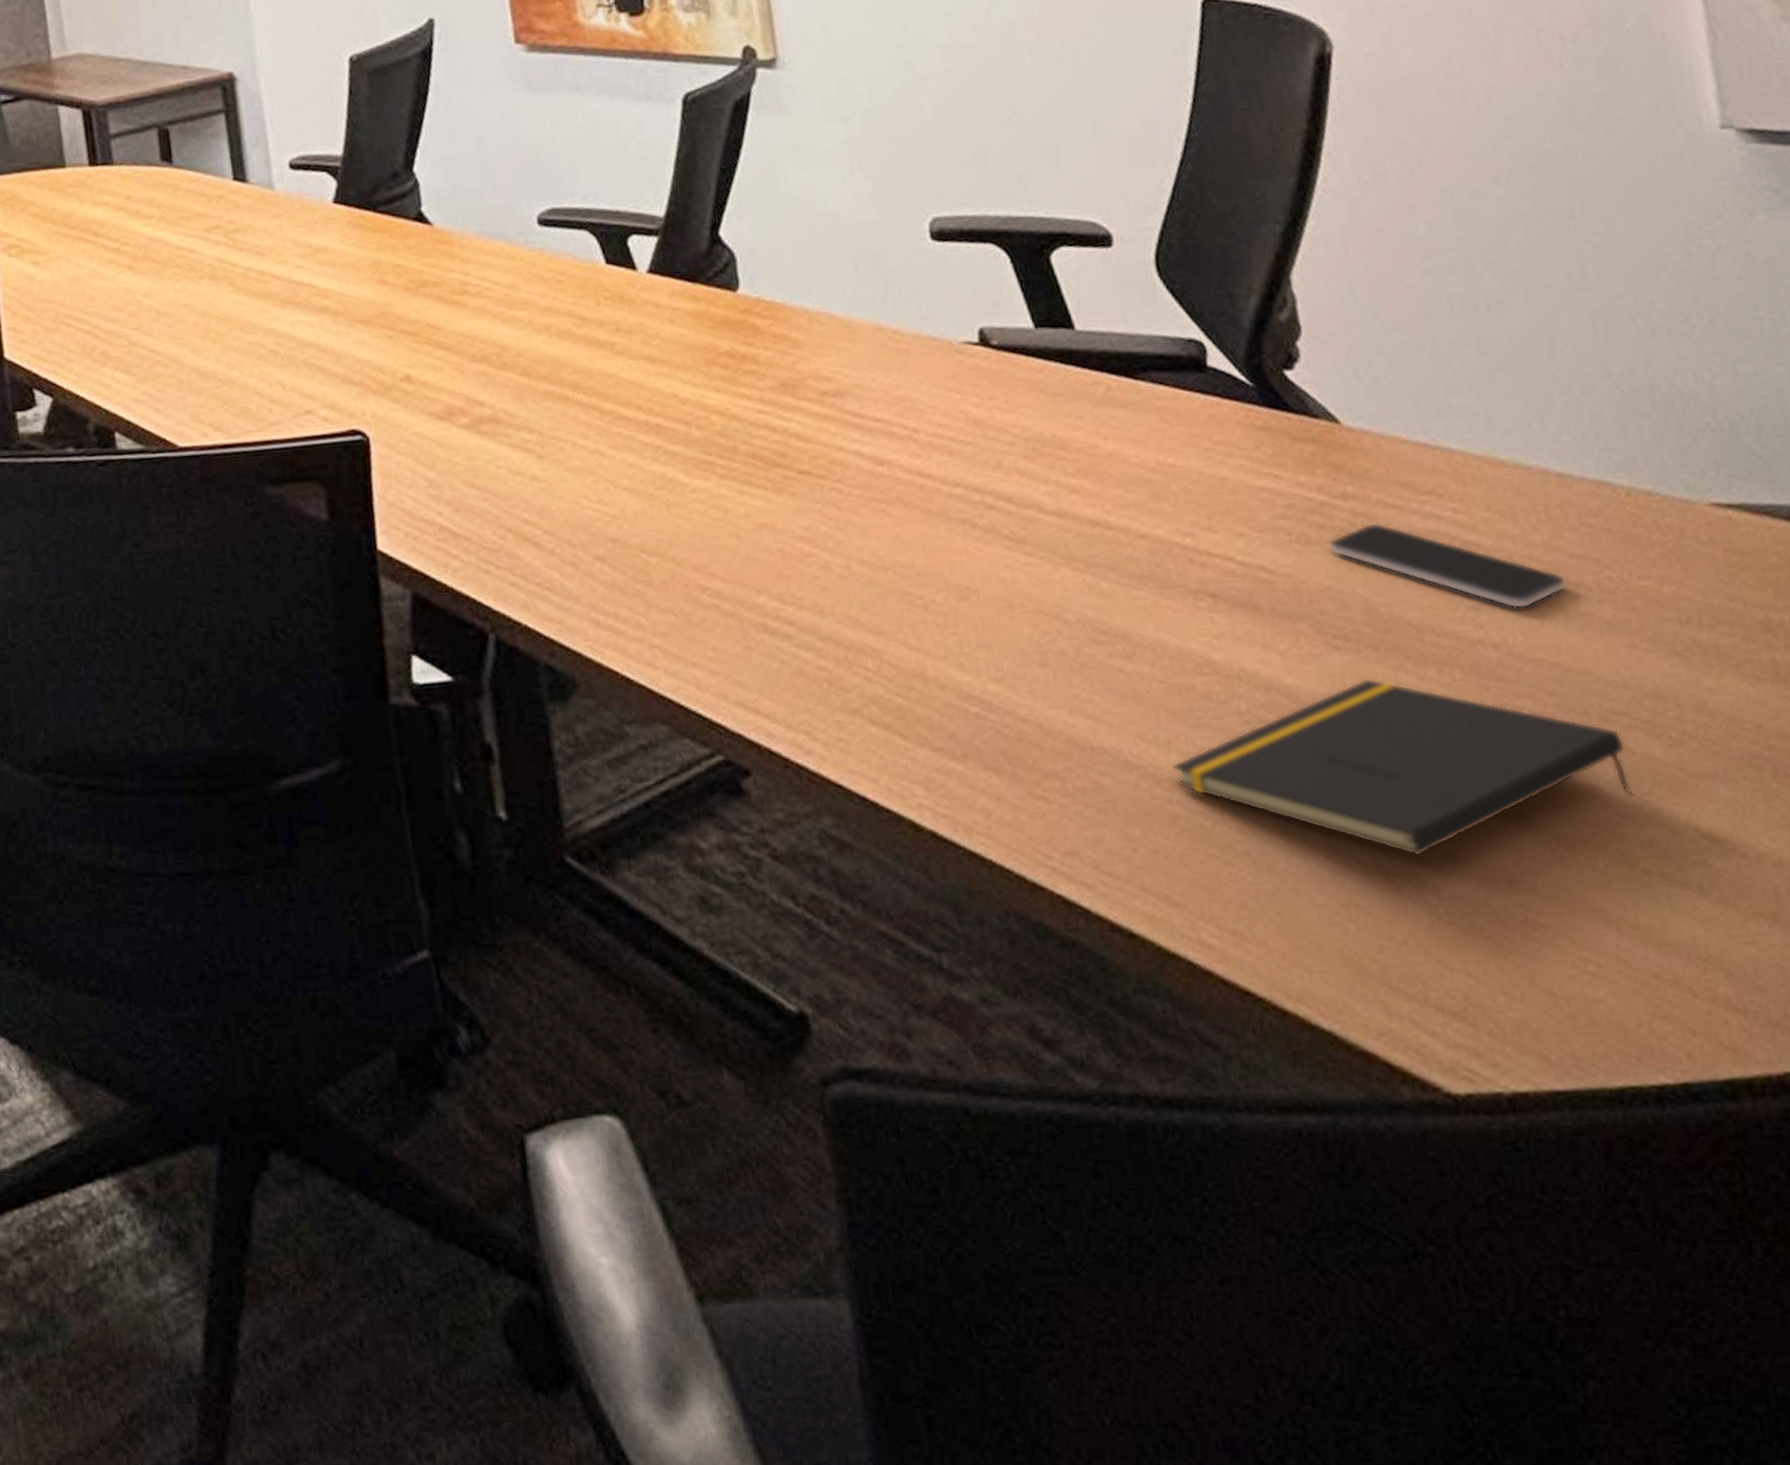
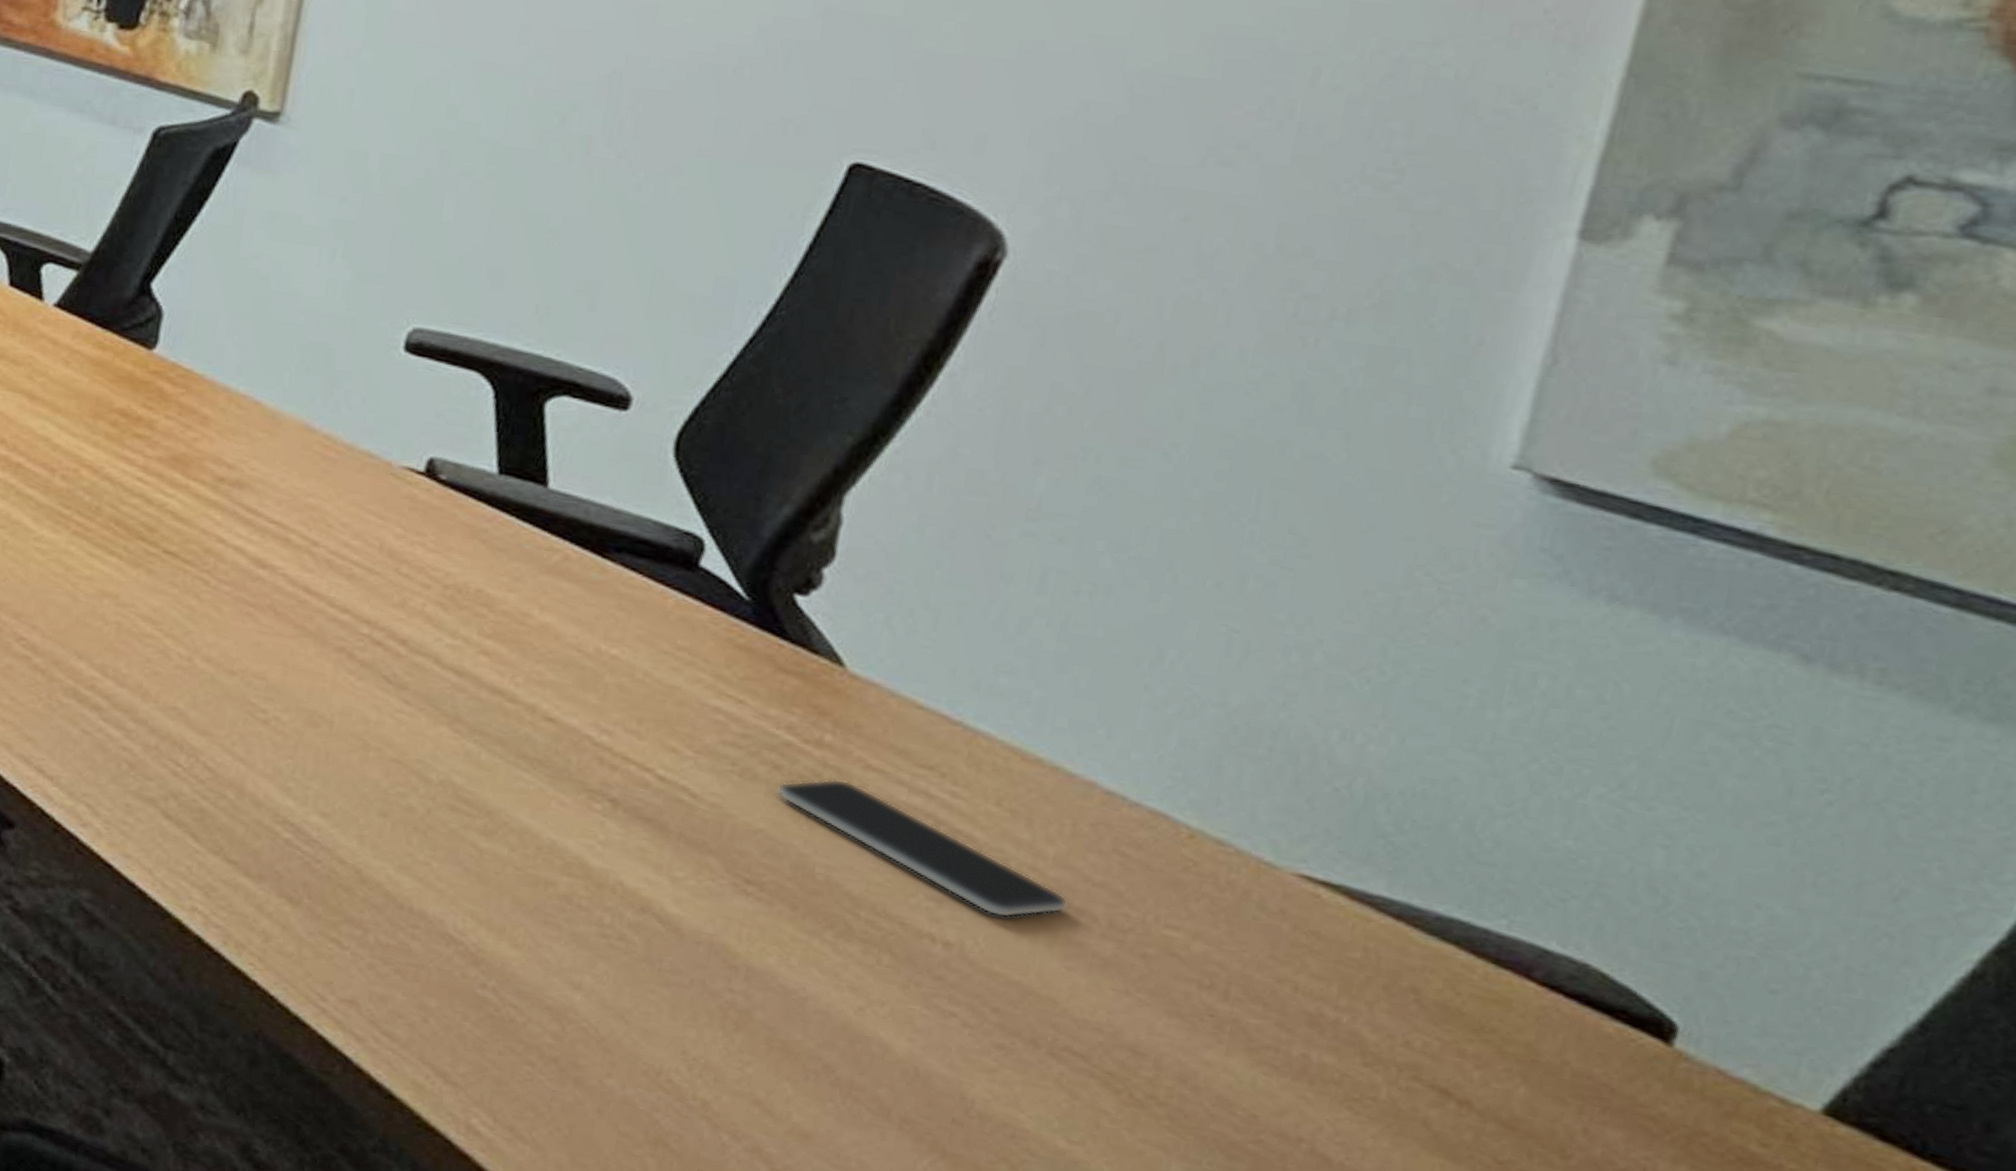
notepad: present [1172,678,1633,856] -> none [497,932,1070,1136]

